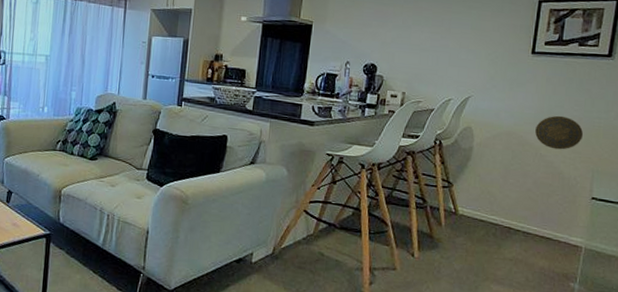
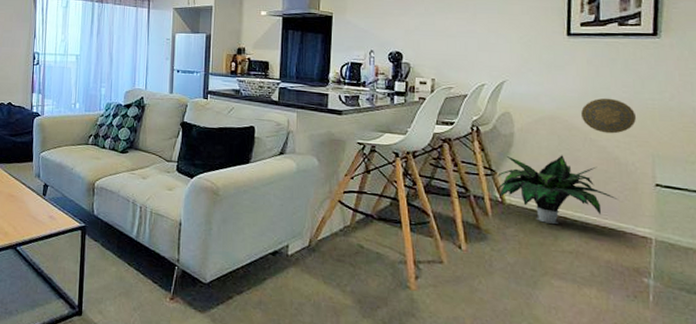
potted plant: none [451,169,558,234] -> present [496,155,618,225]

